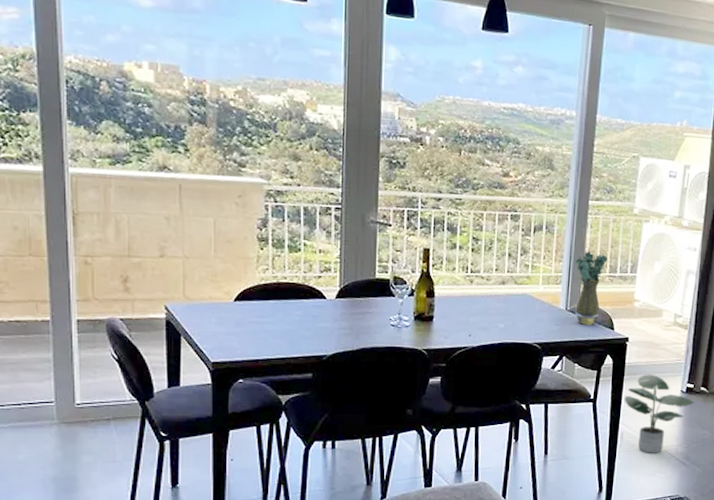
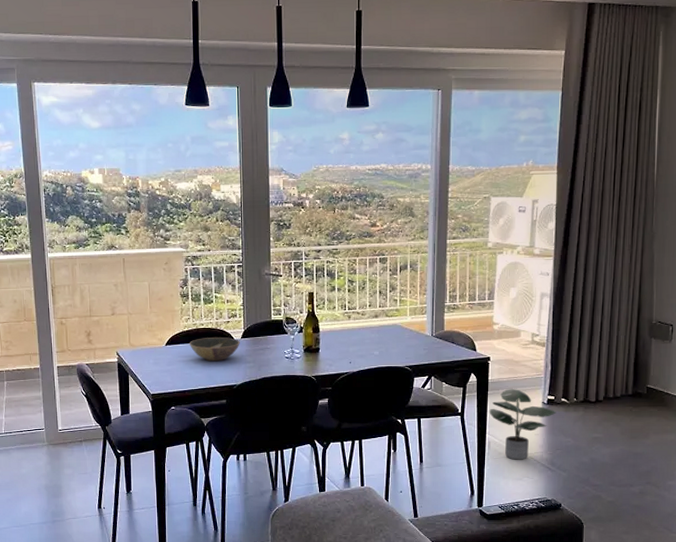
bowl: none [266,294,334,326] -> present [189,337,240,362]
vase: present [575,248,608,325] -> none [438,281,467,348]

